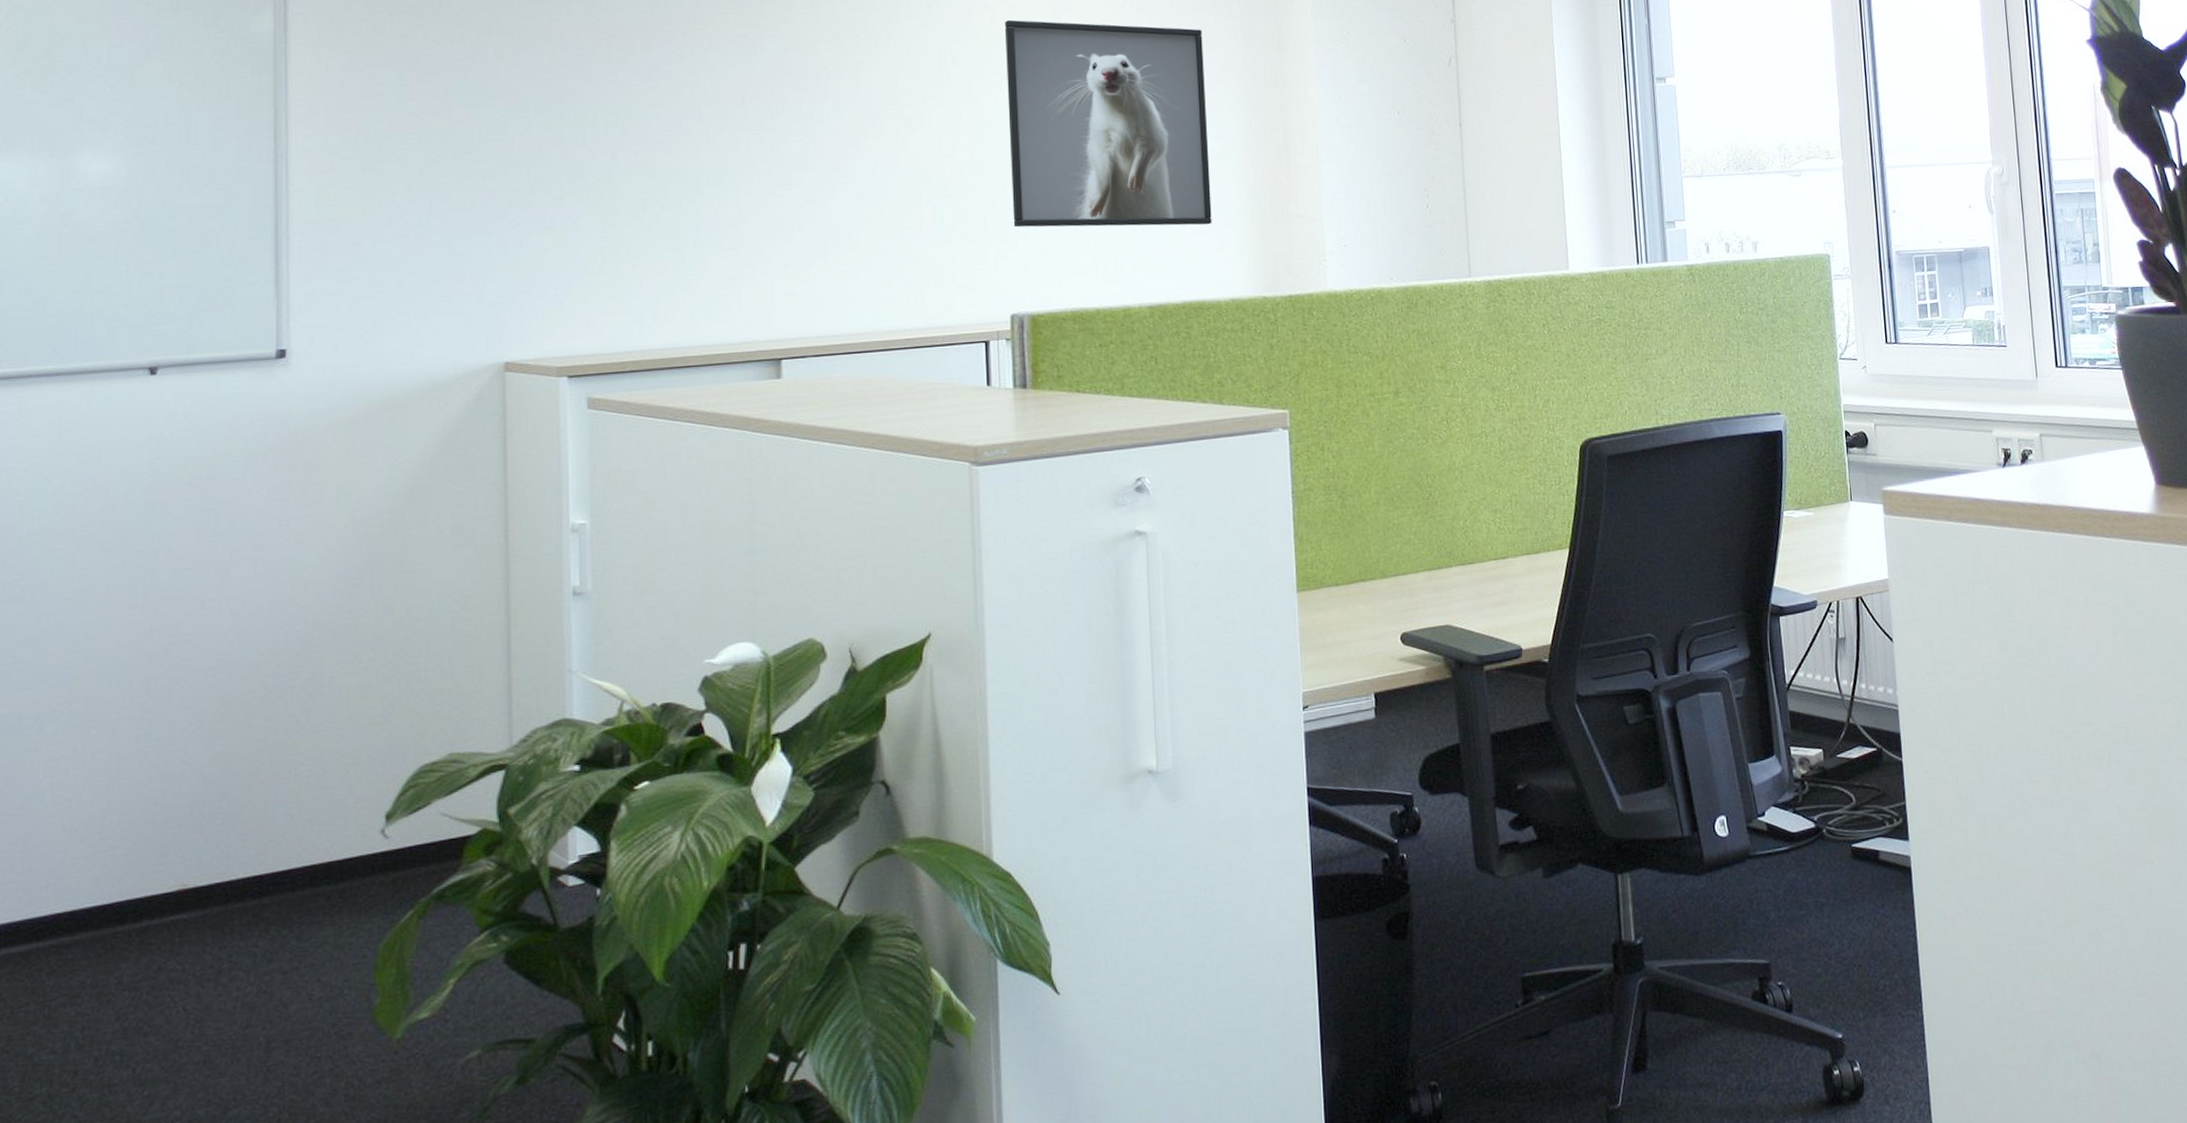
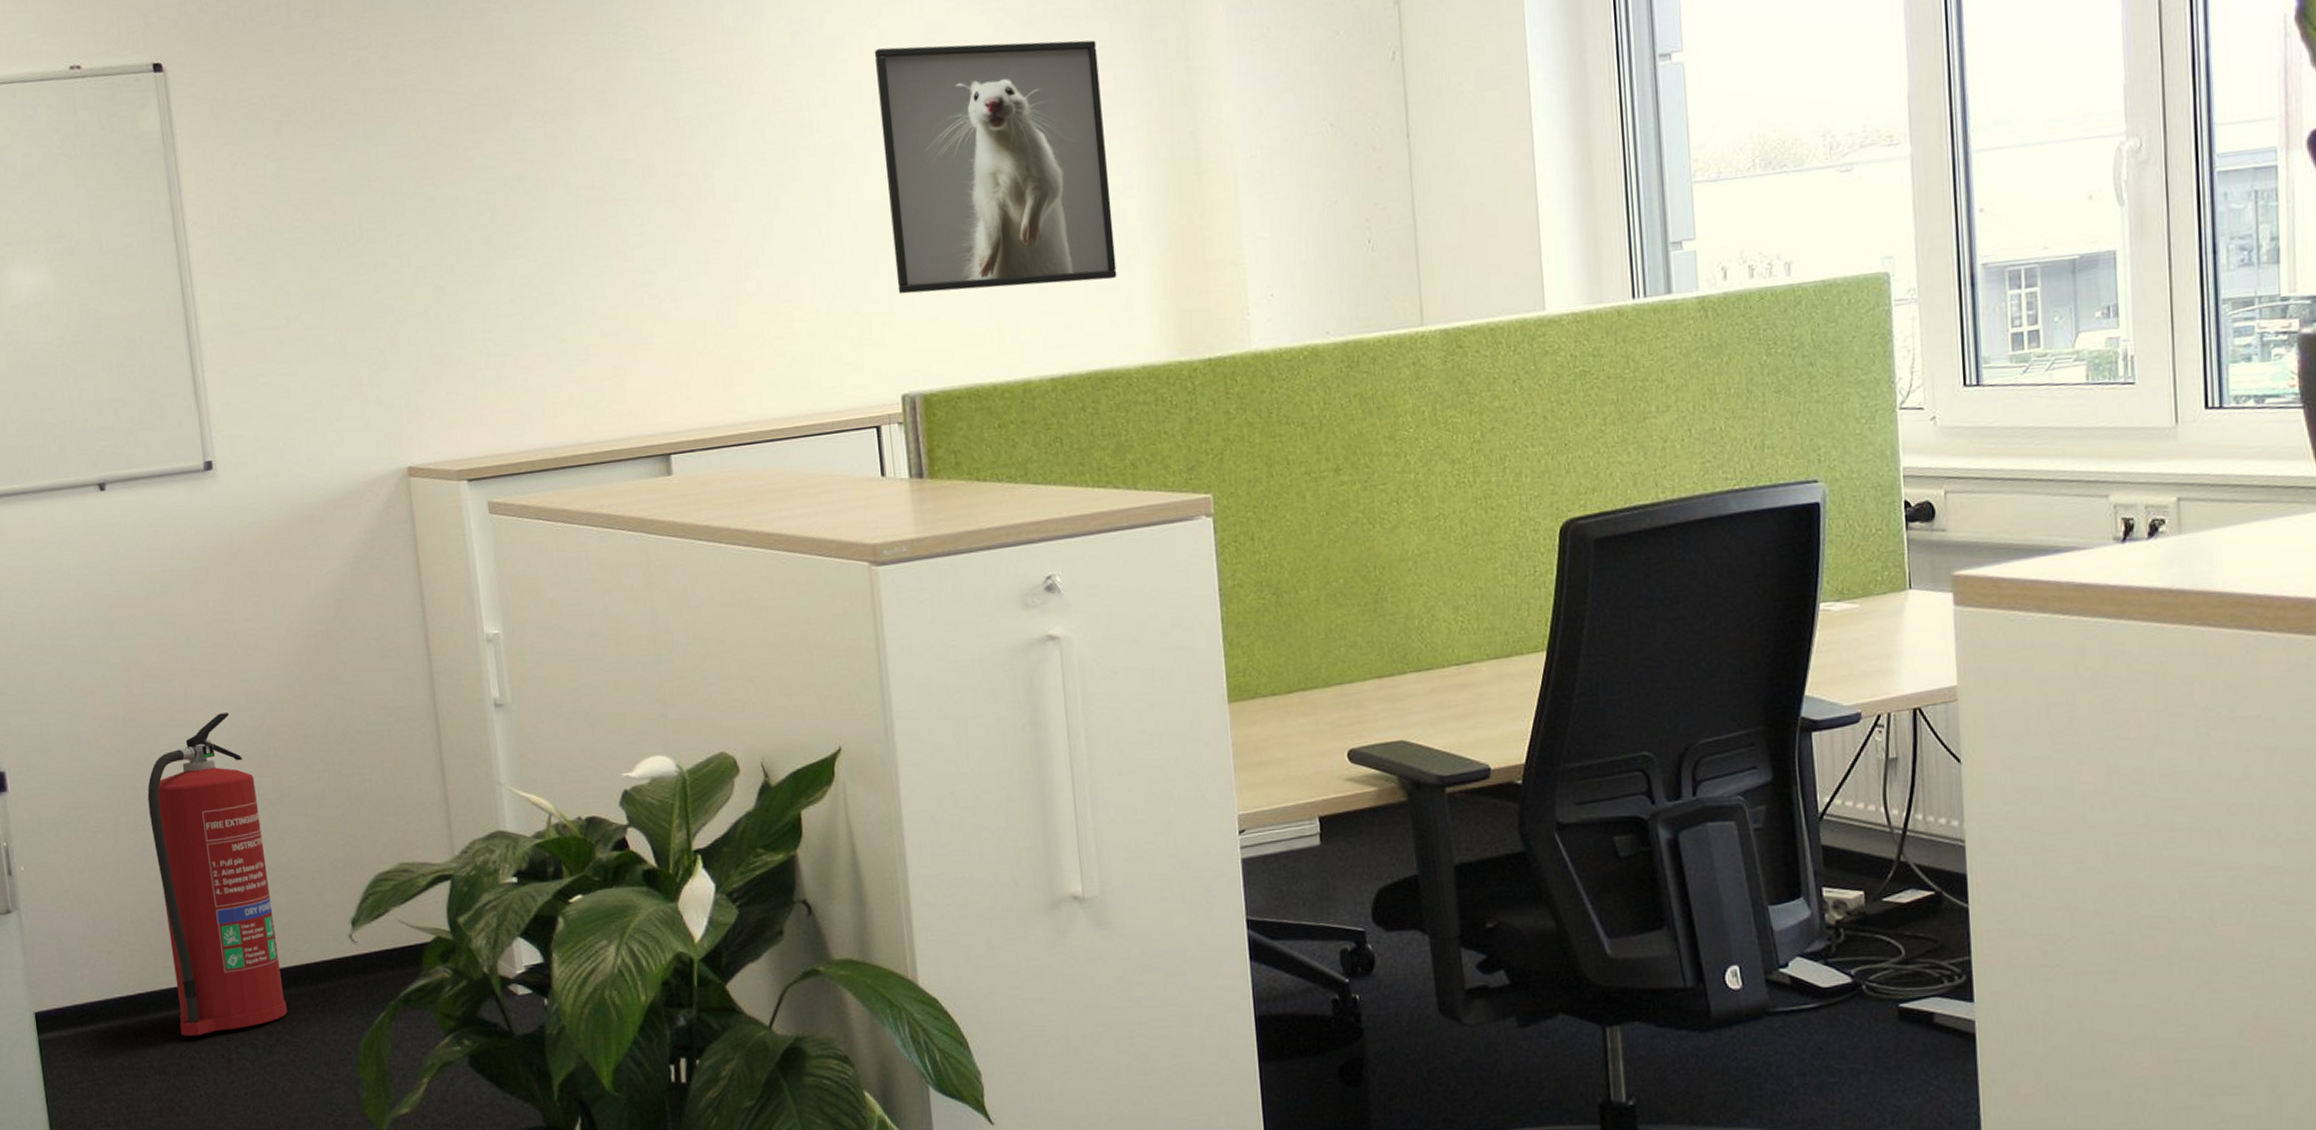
fire extinguisher: none [159,601,297,947] -> present [147,712,288,1036]

